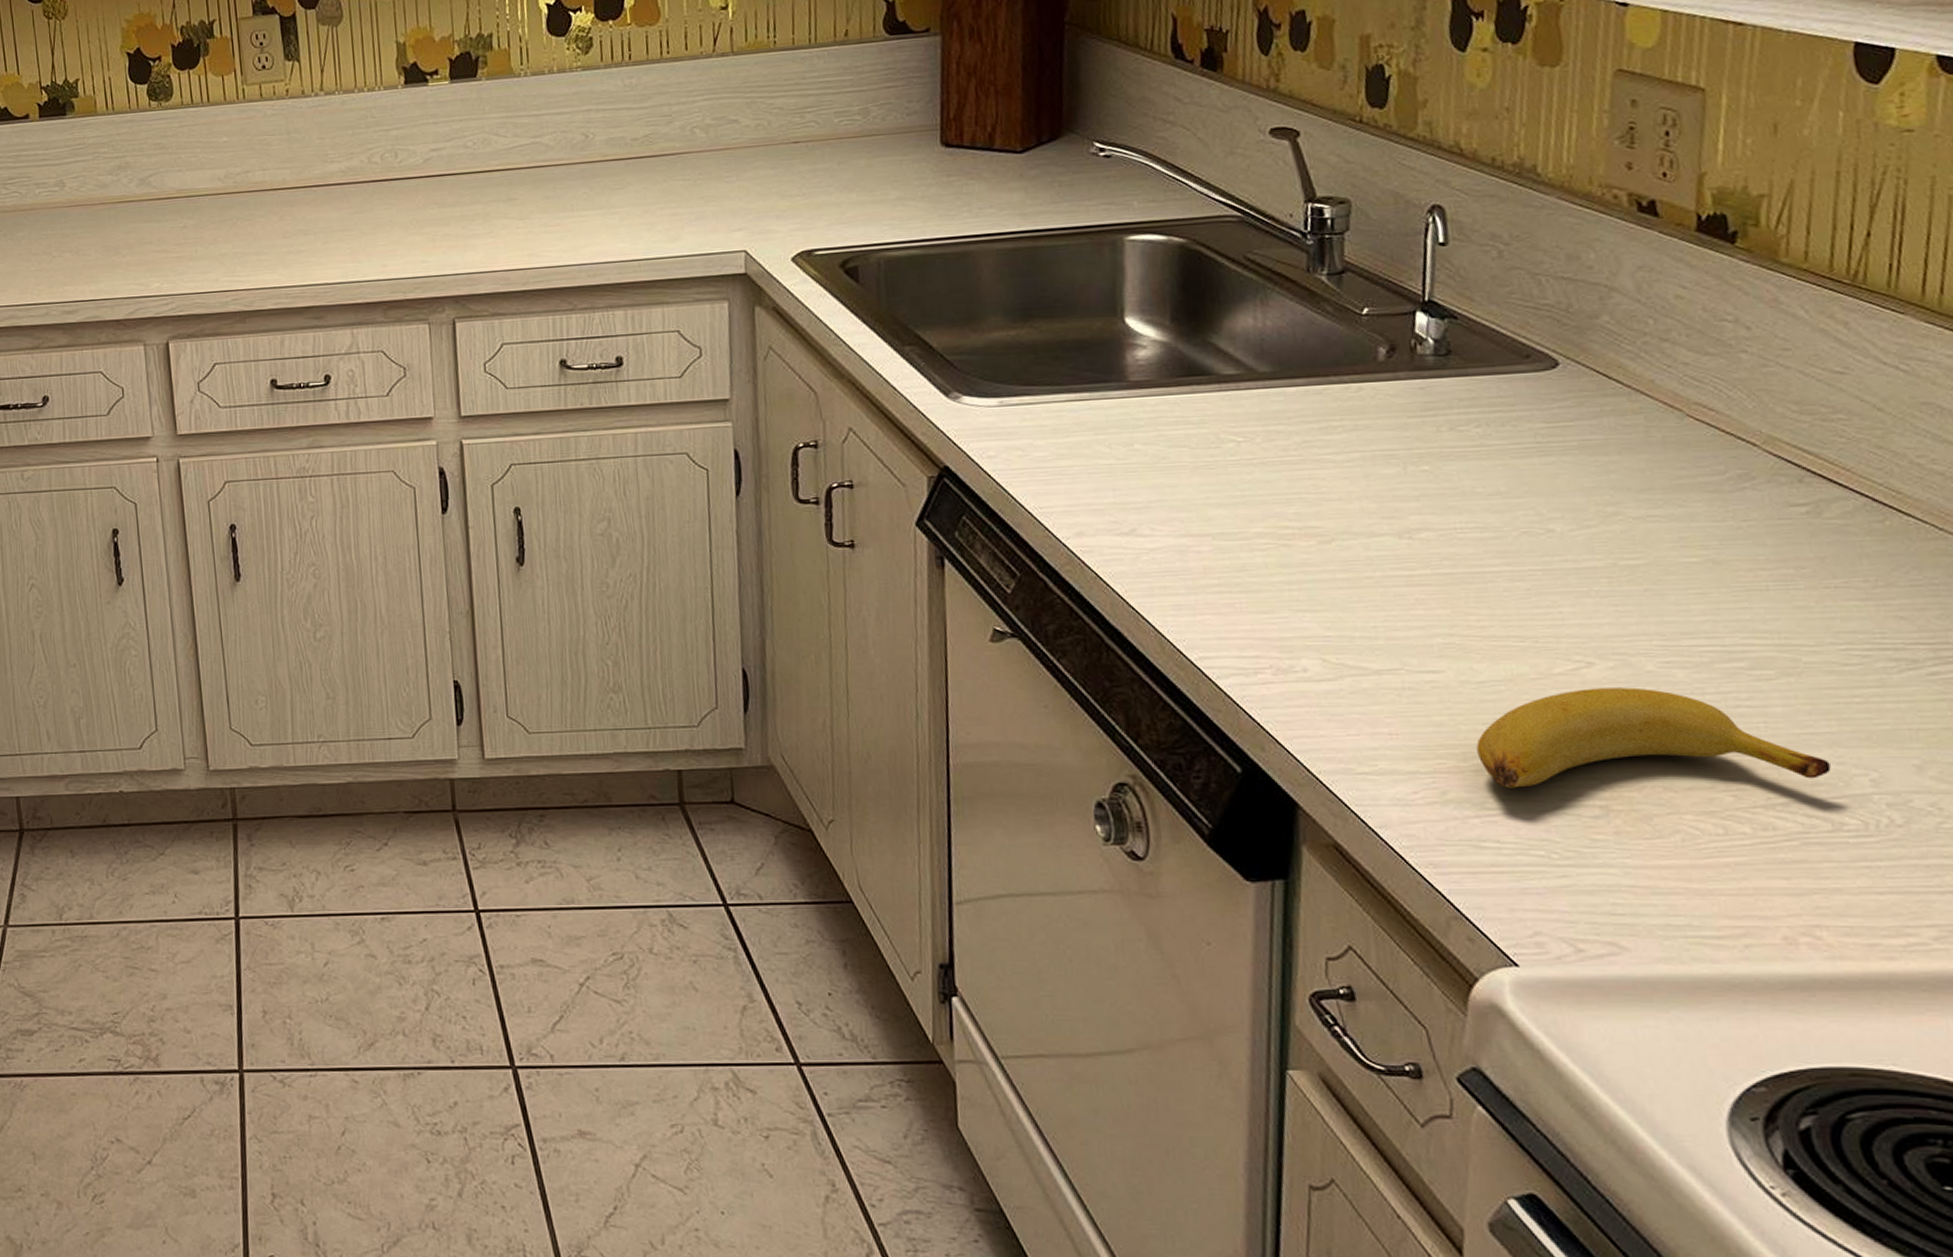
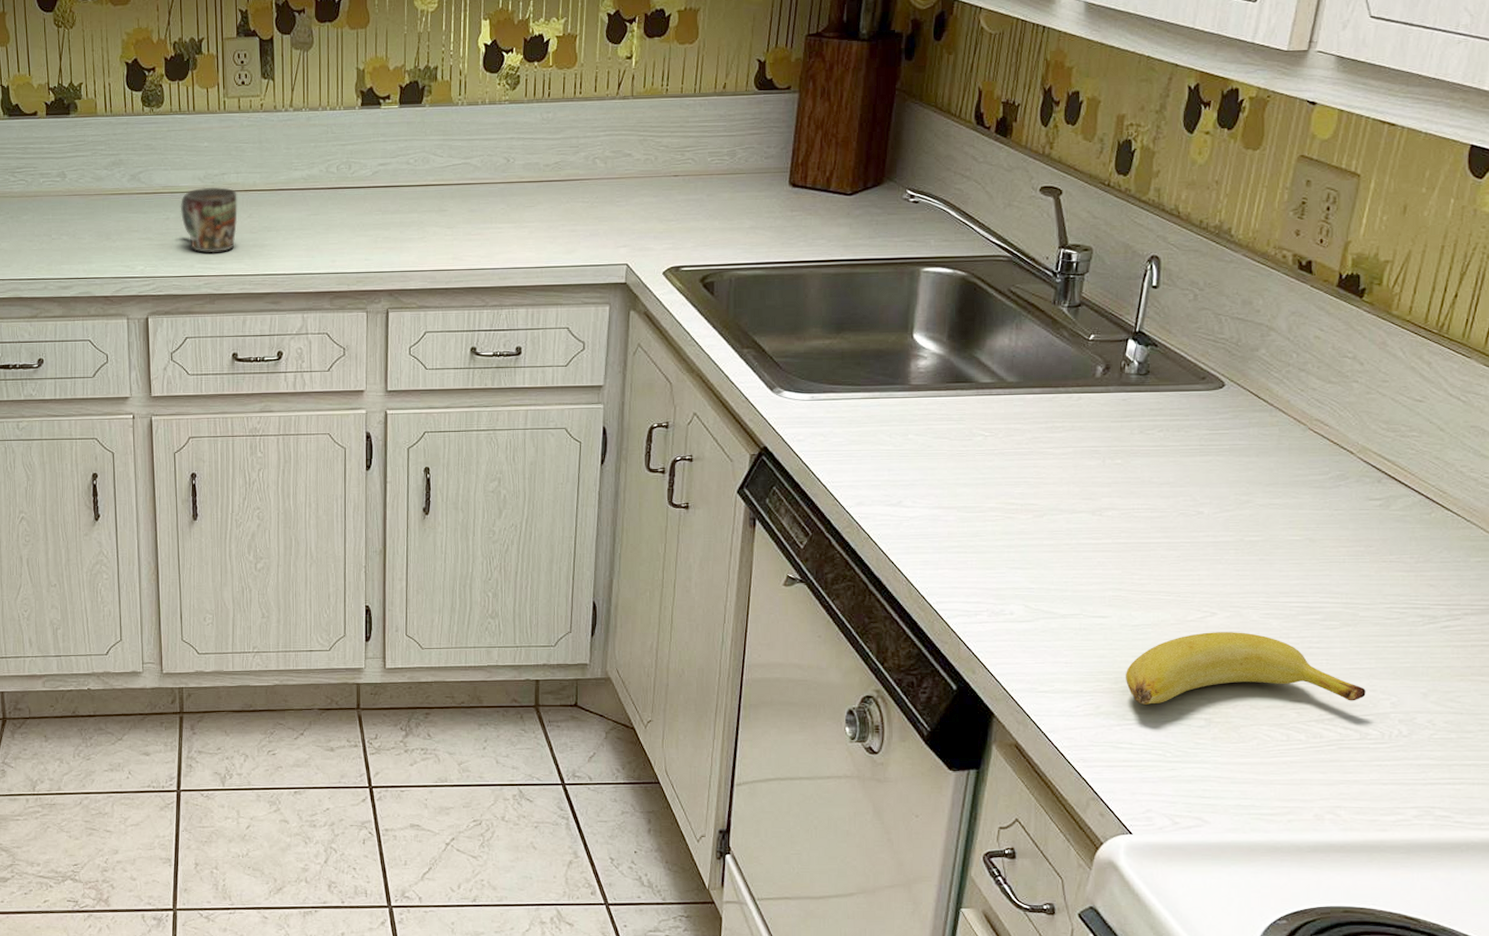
mug: none [198,187,267,264] -> present [180,187,238,253]

